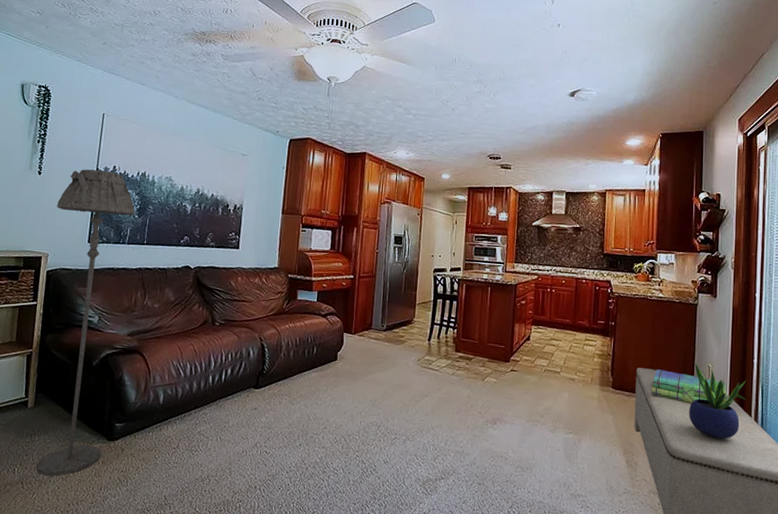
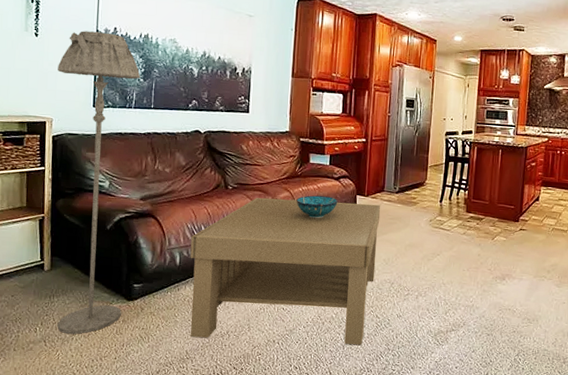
coffee table: none [170,334,368,493] -> present [190,197,381,345]
decorative bowl: none [282,332,325,357] -> present [296,195,338,219]

